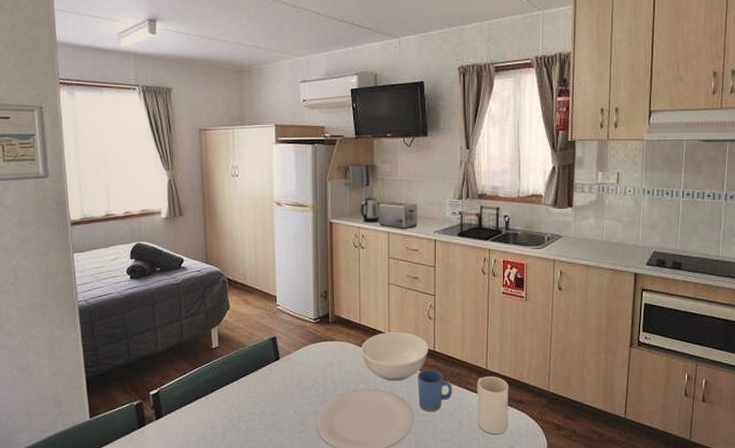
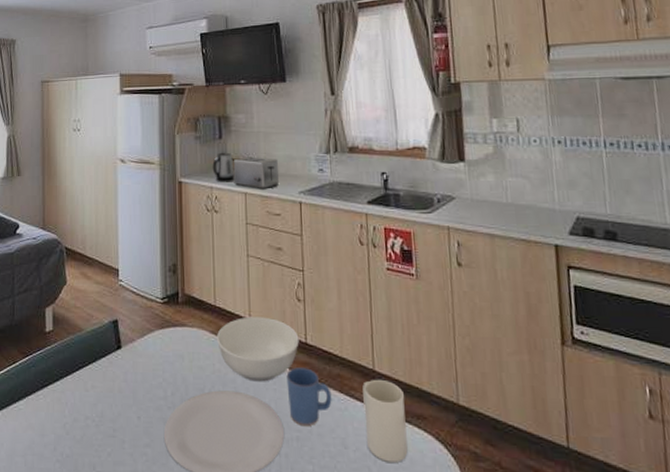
dish rack: present [456,205,503,241] -> none [324,160,382,203]

